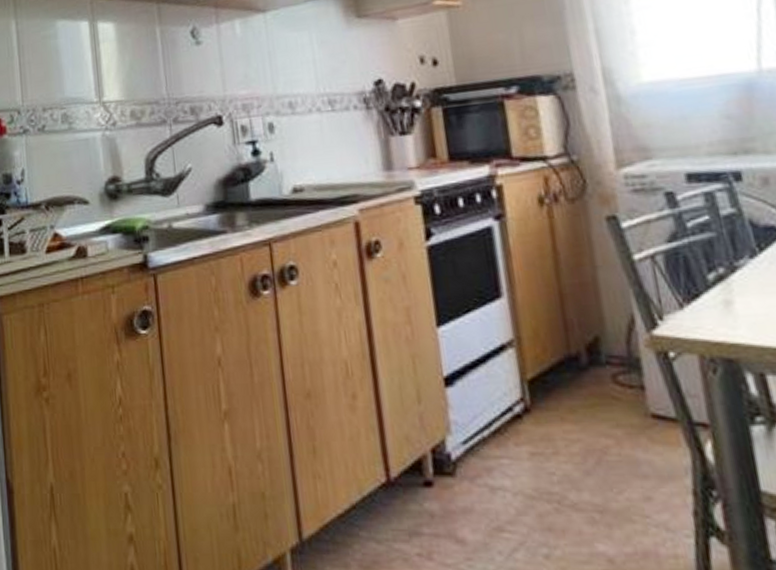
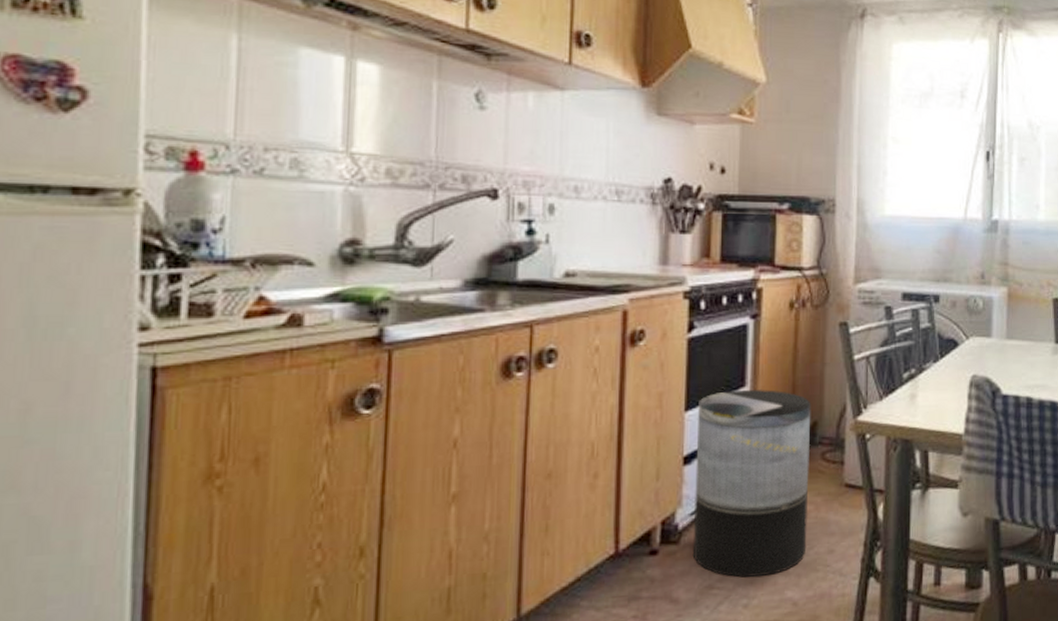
trash can: none [450,300,614,523] -> present [692,390,811,578]

